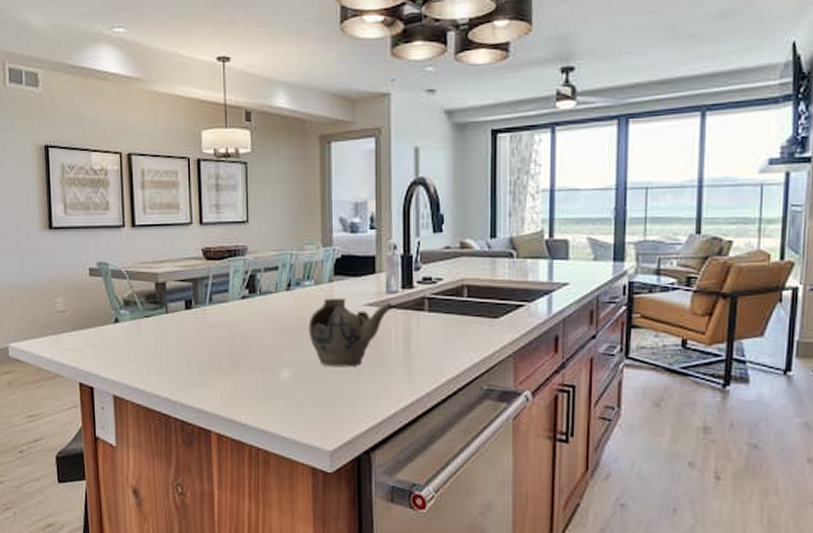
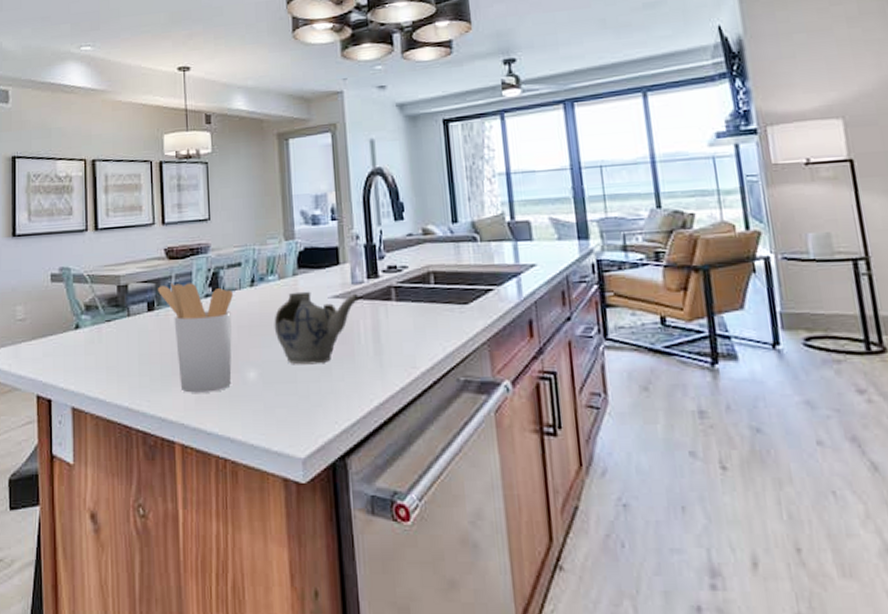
utensil holder: none [196,283,269,388] -> present [158,282,233,393]

